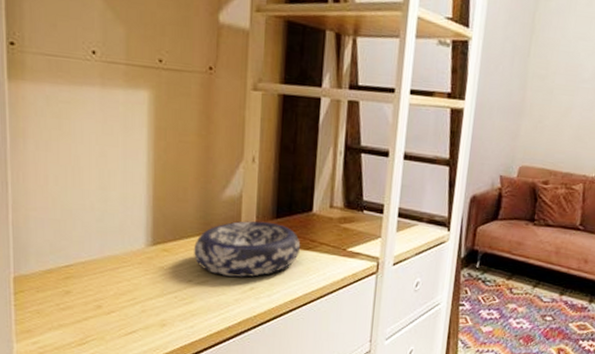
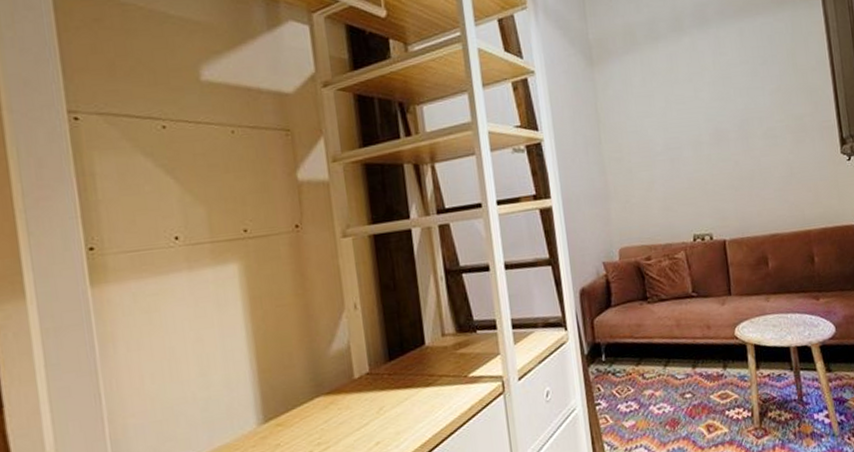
decorative bowl: present [194,221,301,278] -> none [309,366,421,438]

